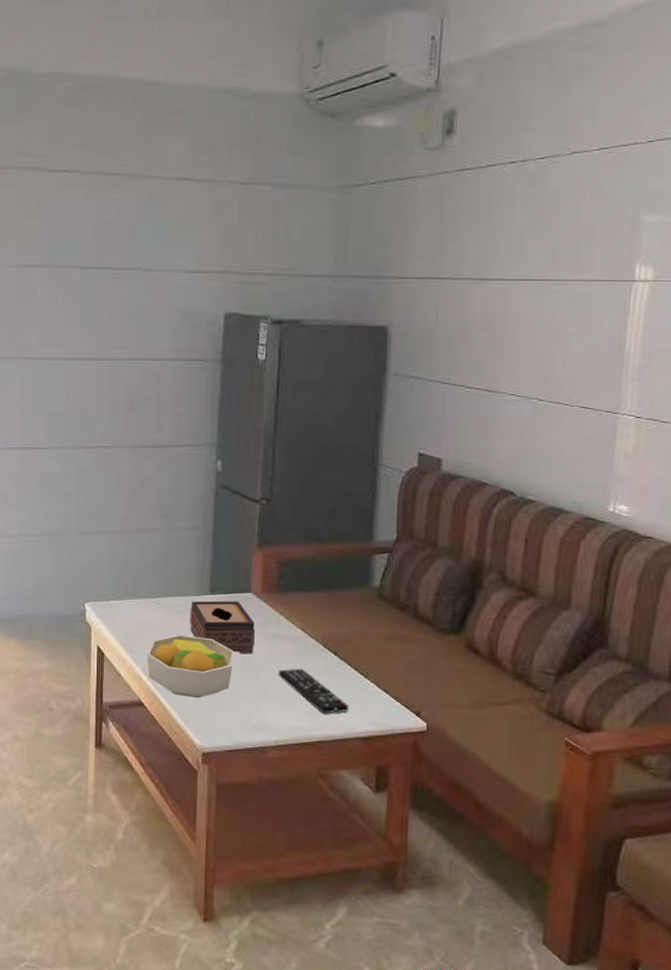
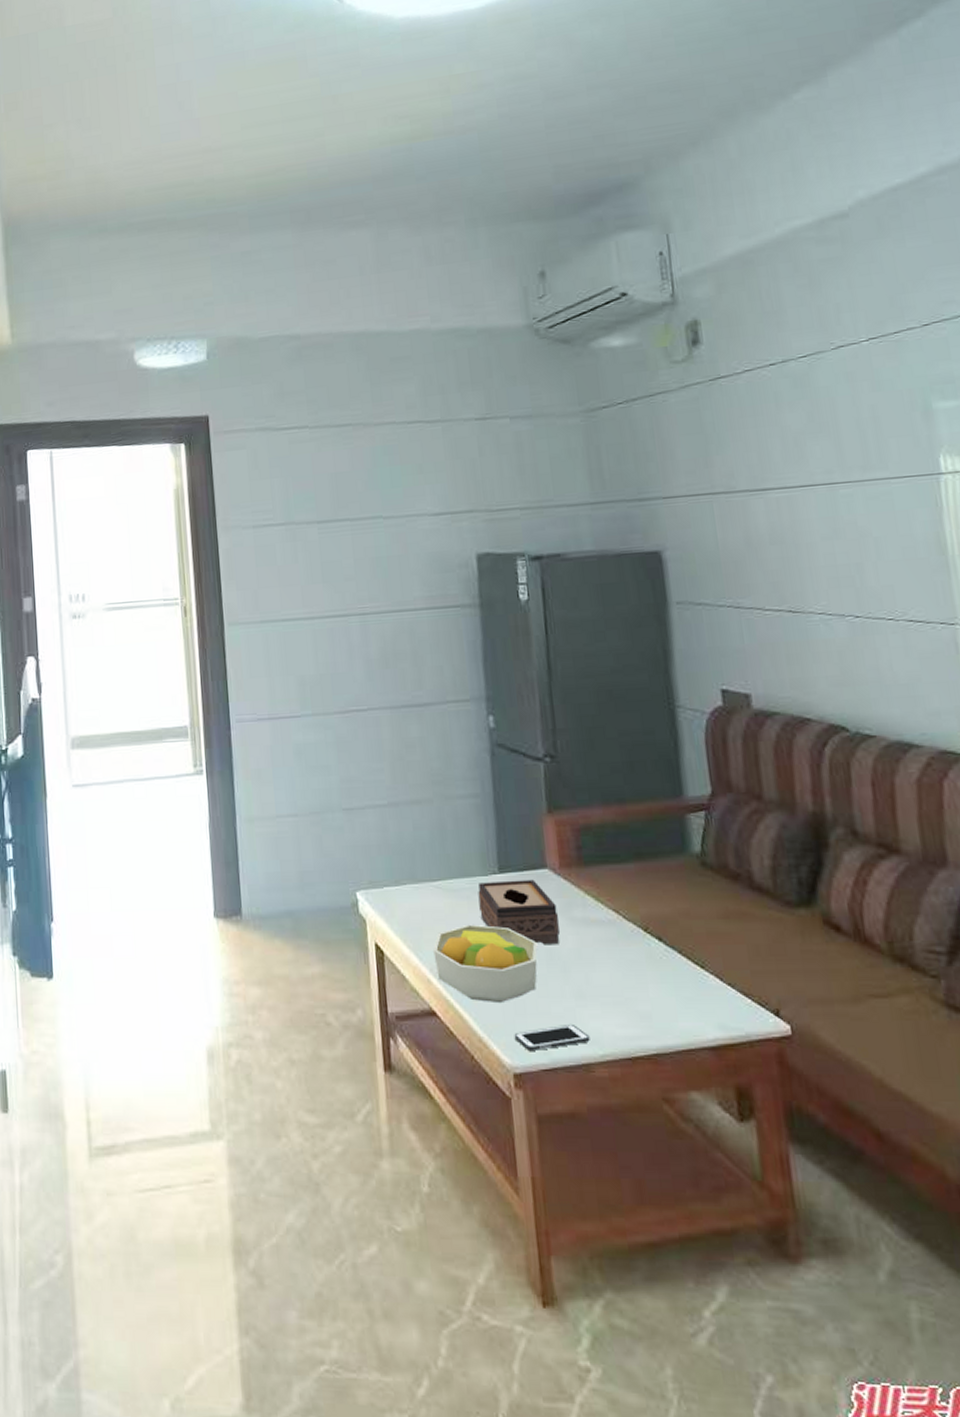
cell phone: none [206,716,268,736] -> present [514,1023,590,1051]
remote control: present [278,668,349,714] -> none [592,959,689,1018]

